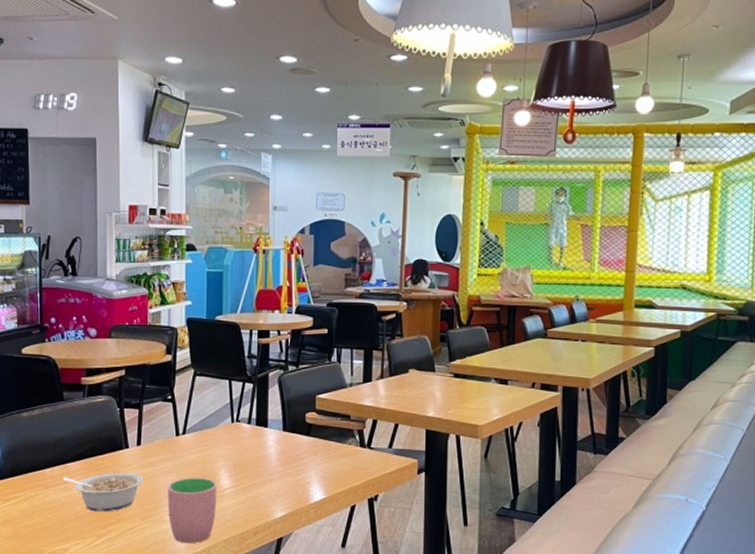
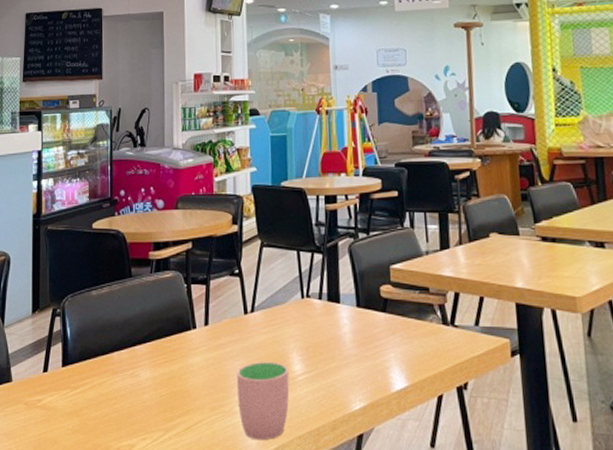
legume: present [62,472,144,512] -> none [130,355,212,402]

